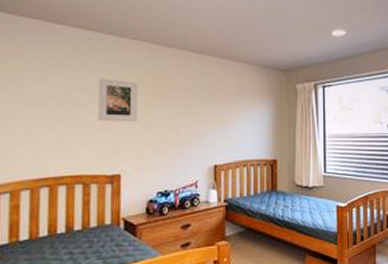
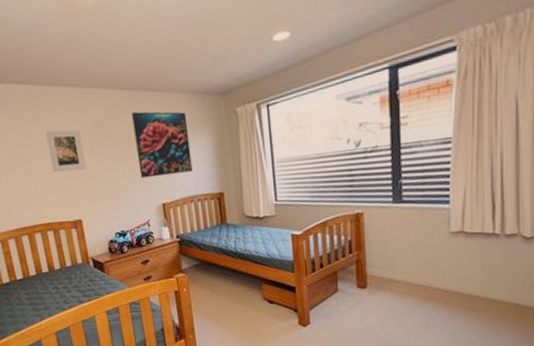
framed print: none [195,73,250,138] -> present [131,111,193,179]

